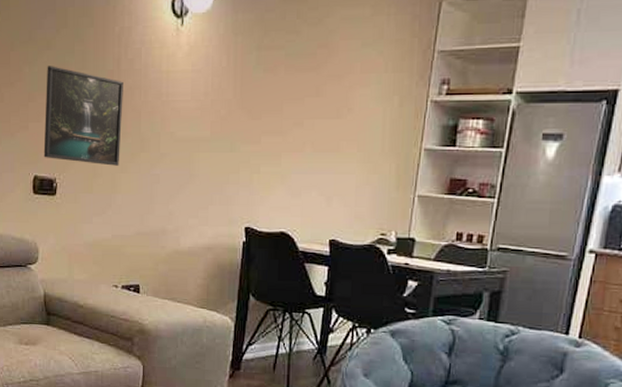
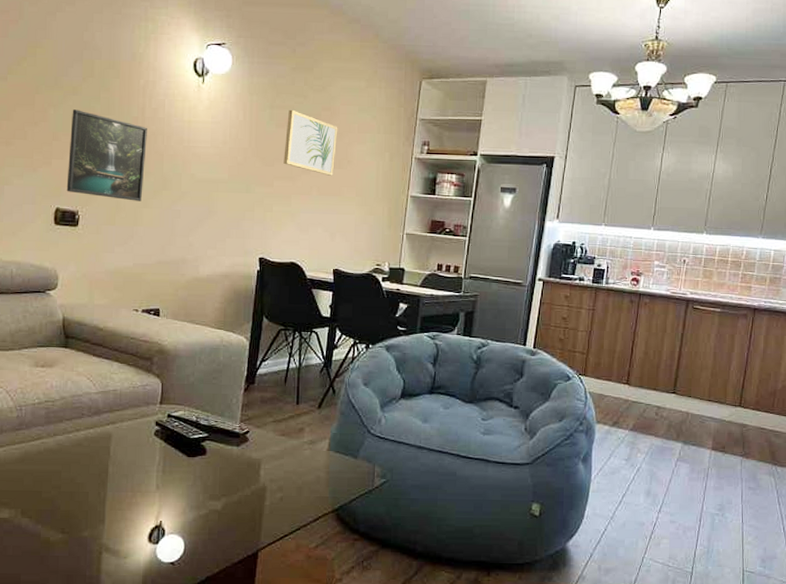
wall art: none [272,49,337,128] -> present [283,109,338,176]

